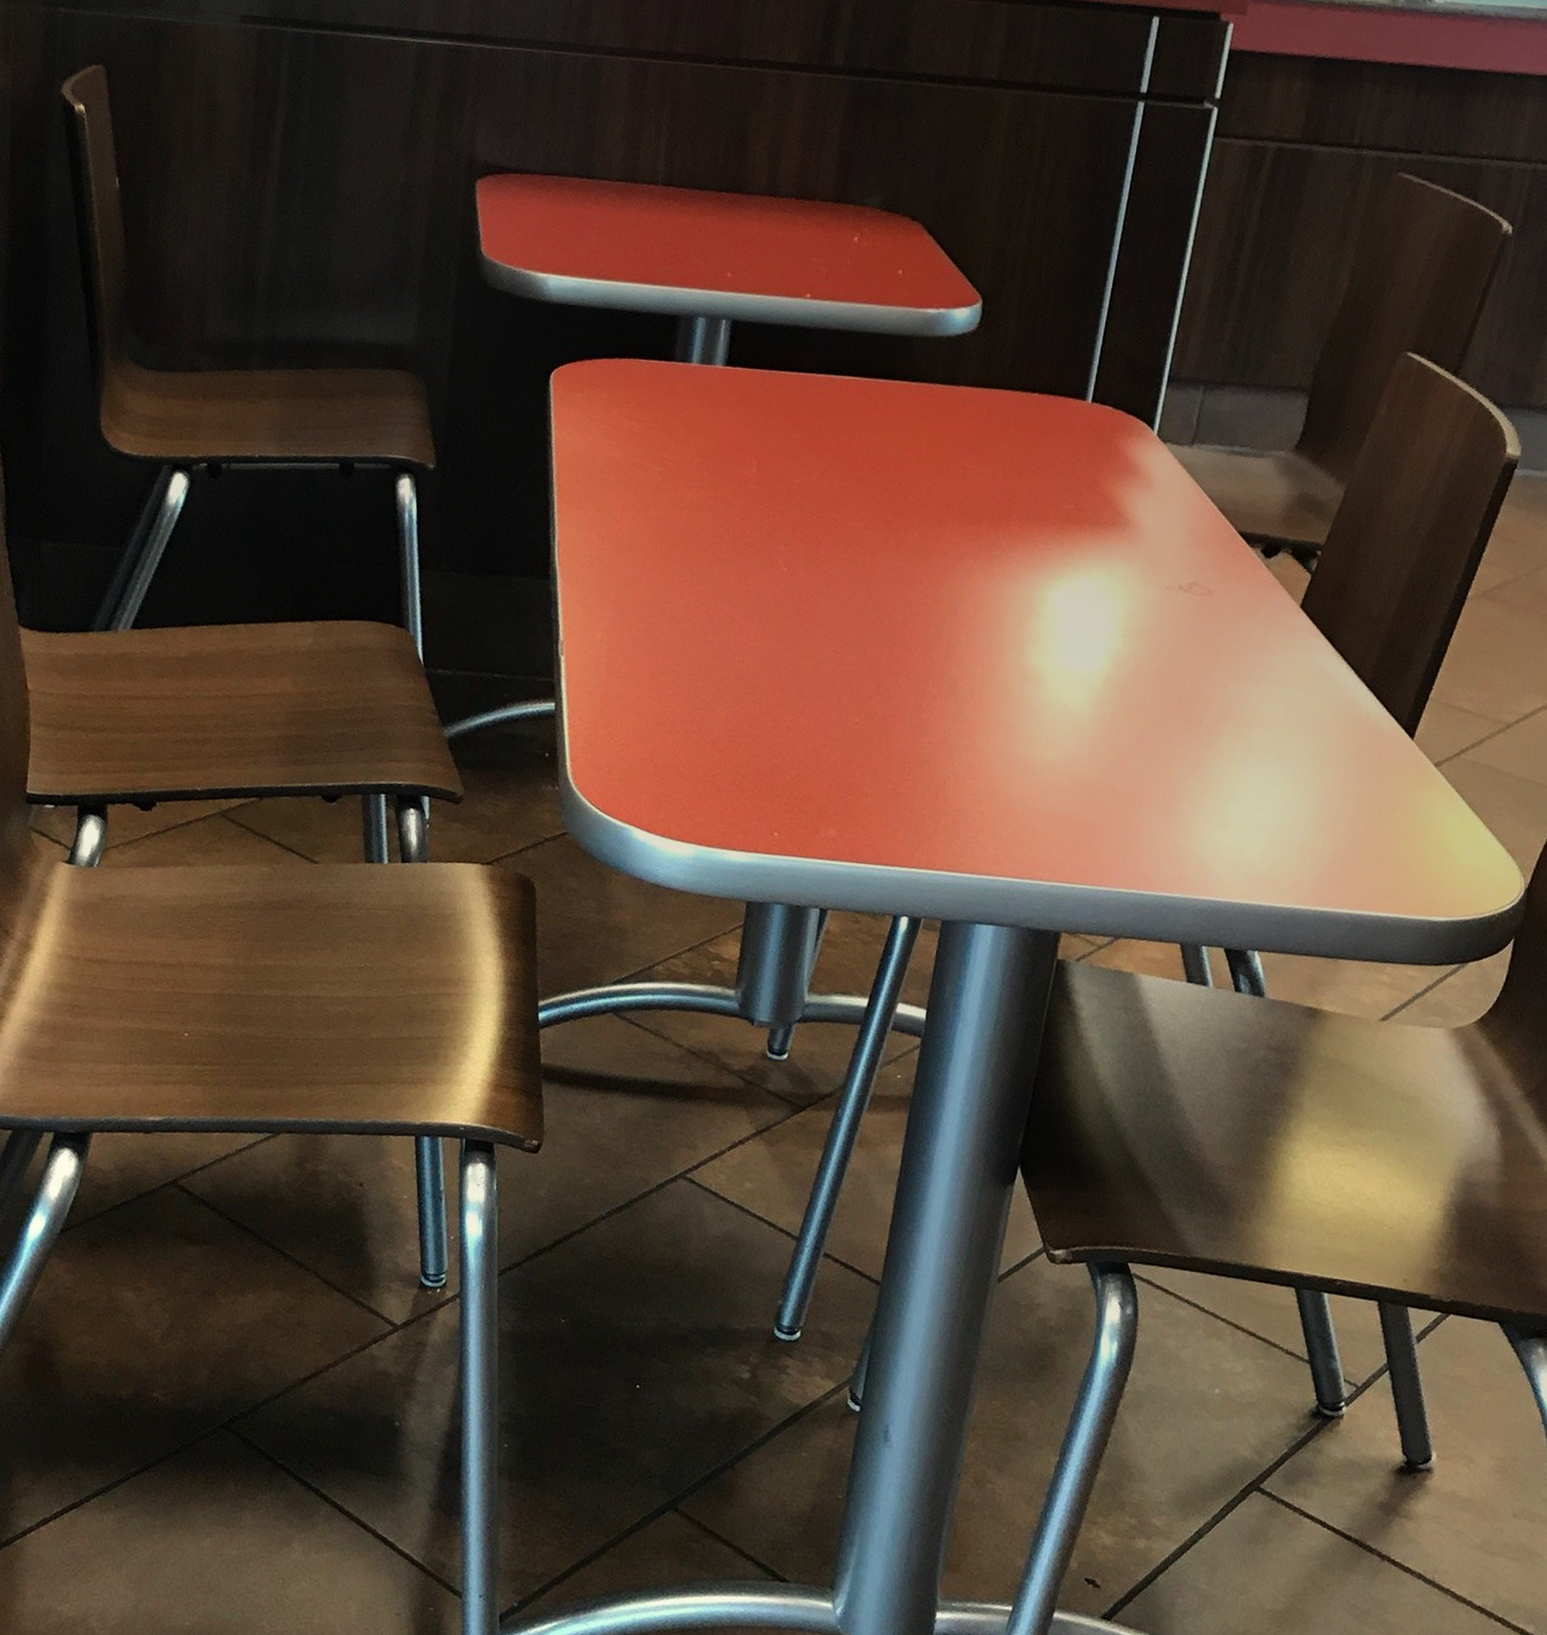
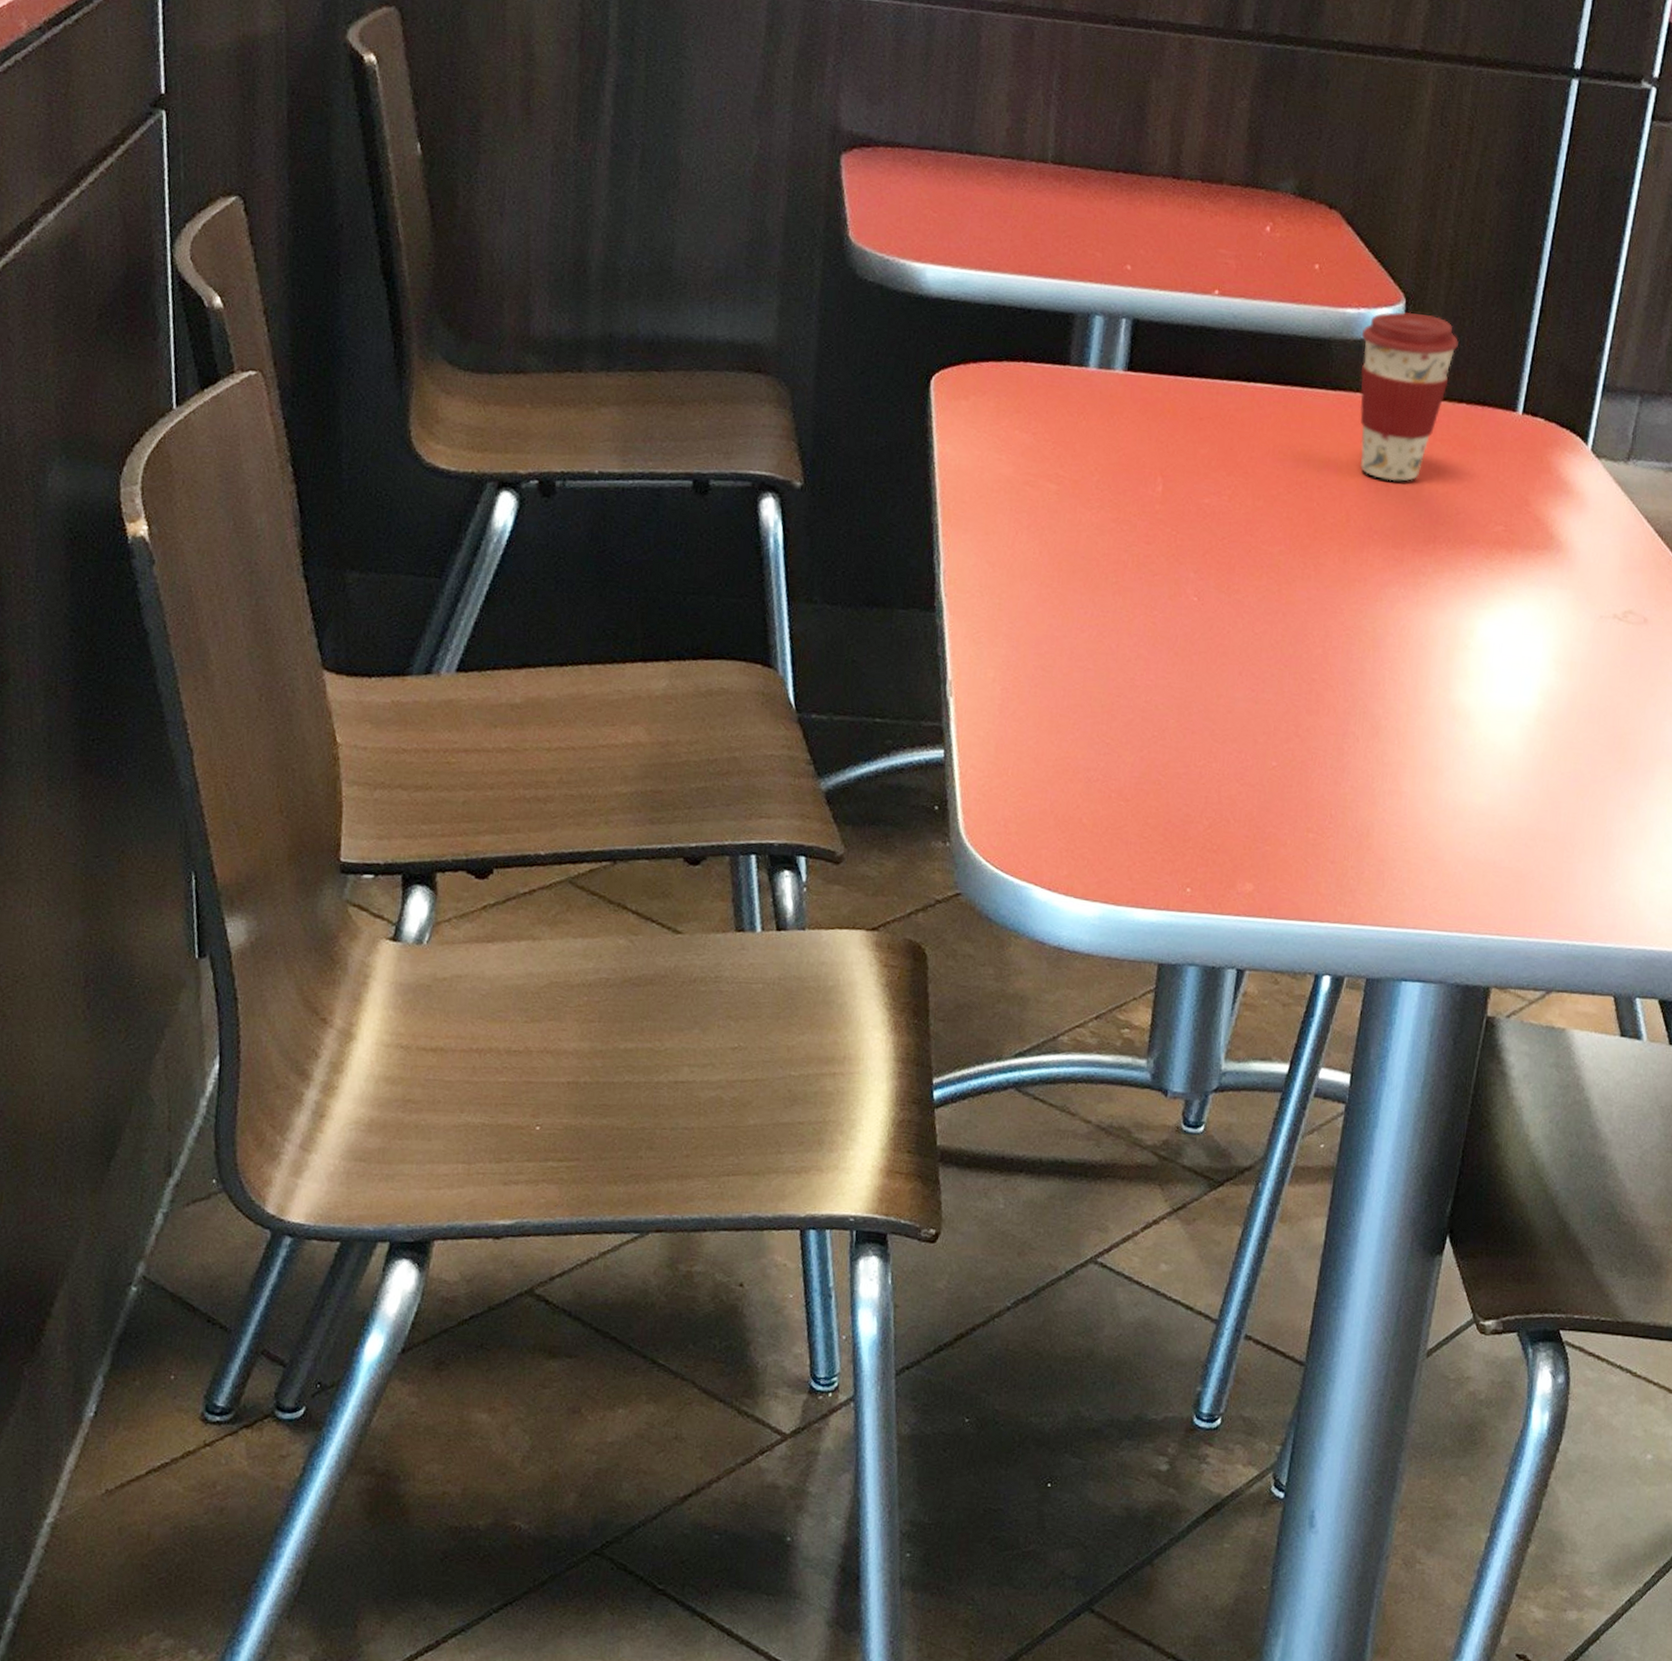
coffee cup: none [939,311,1032,464] -> present [1360,311,1458,482]

